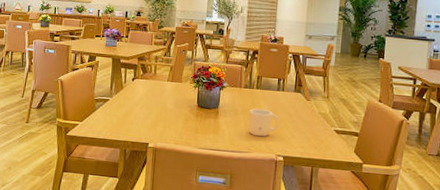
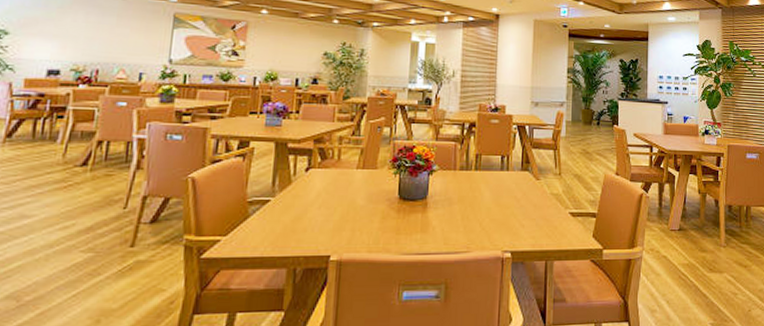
mug: present [248,109,279,137] -> none [466,195,505,230]

